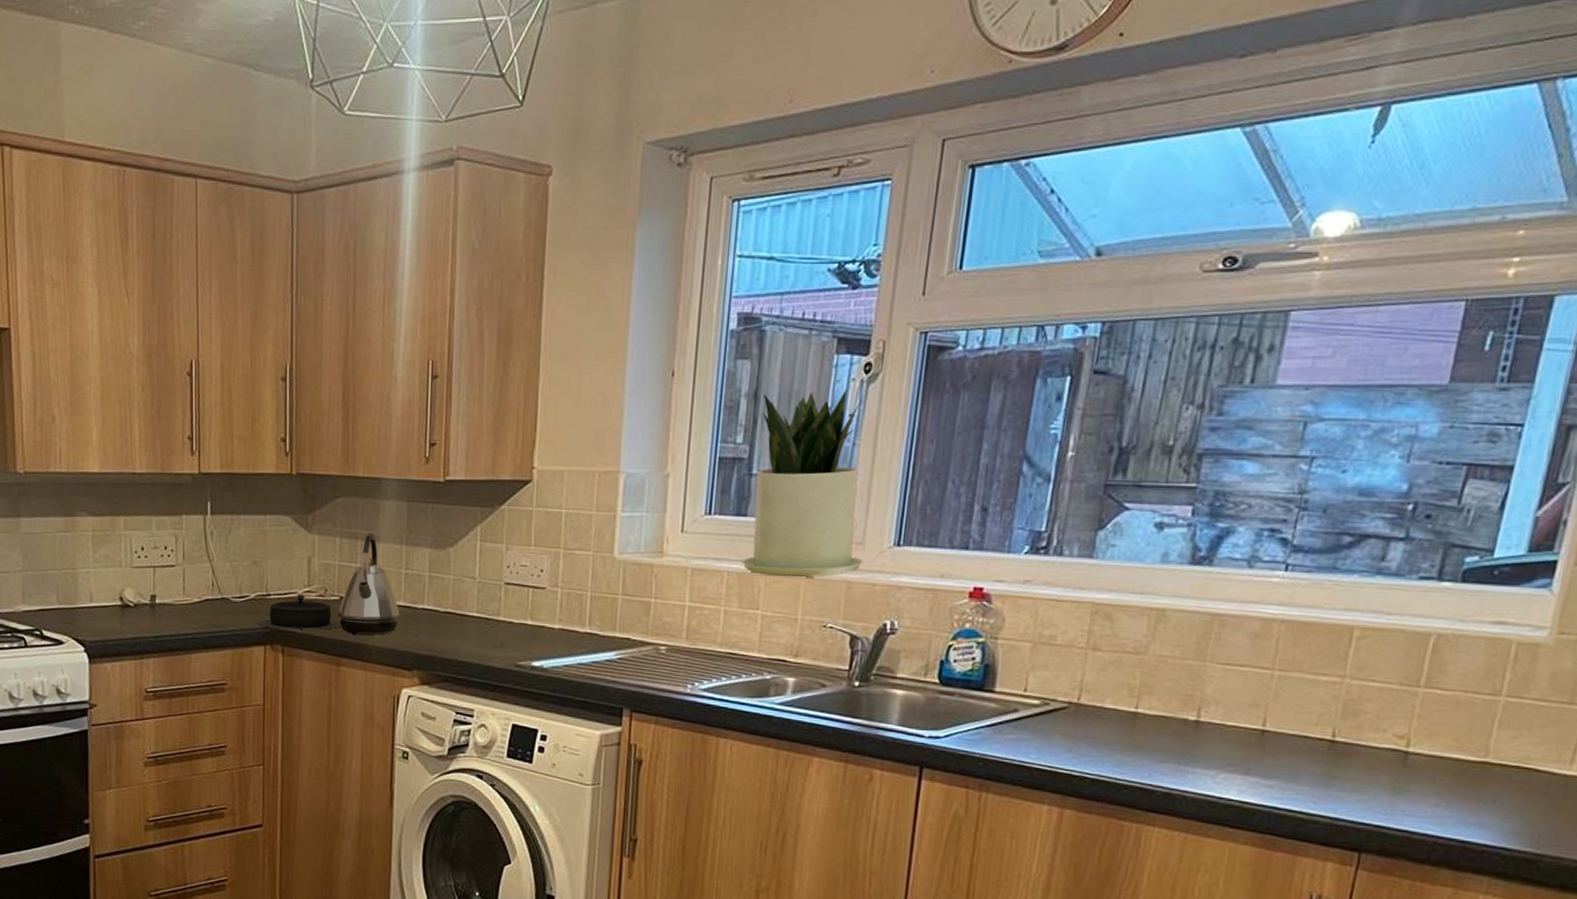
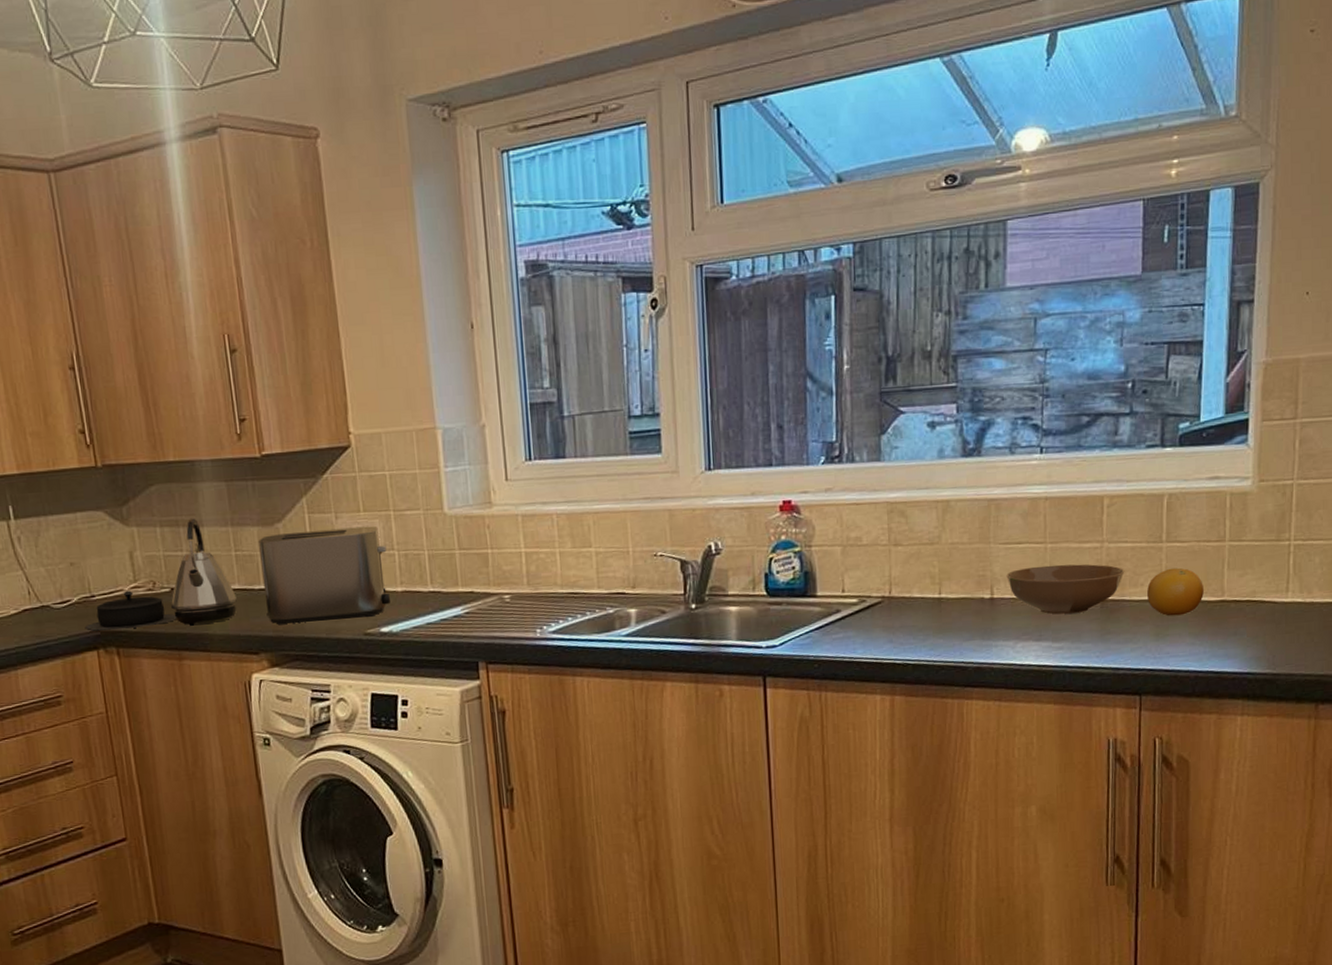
toaster: none [425,558,551,649] -> present [257,526,390,625]
planter: present [742,390,864,578] -> none [561,327,681,513]
bowl: none [1219,693,1366,751] -> present [1006,564,1125,614]
fruit: none [1388,717,1464,772] -> present [1147,567,1204,616]

